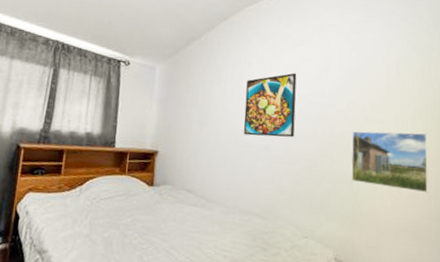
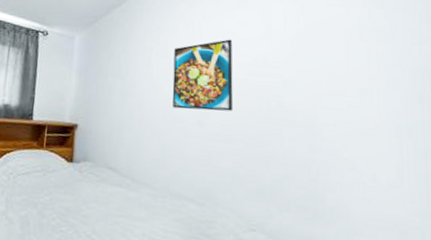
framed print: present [351,131,429,193] -> none [305,104,417,183]

